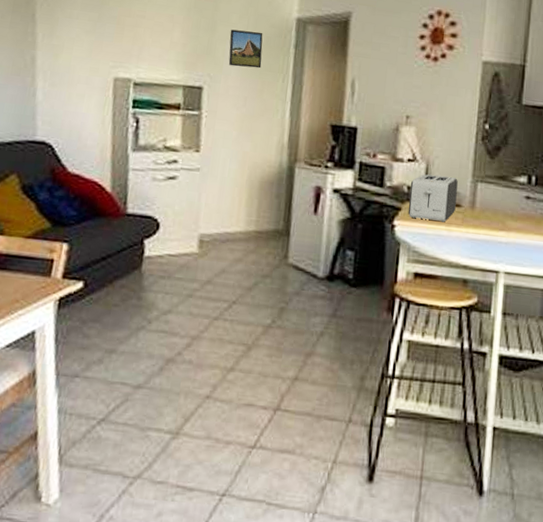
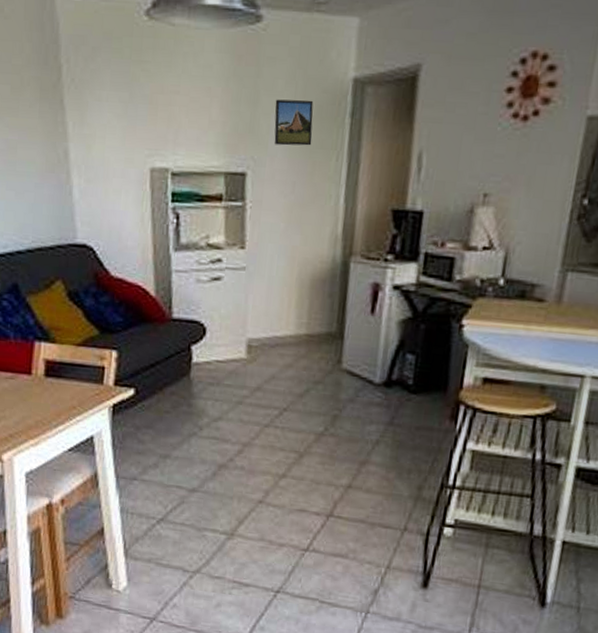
toaster: present [408,174,458,222] -> none [480,264,543,320]

